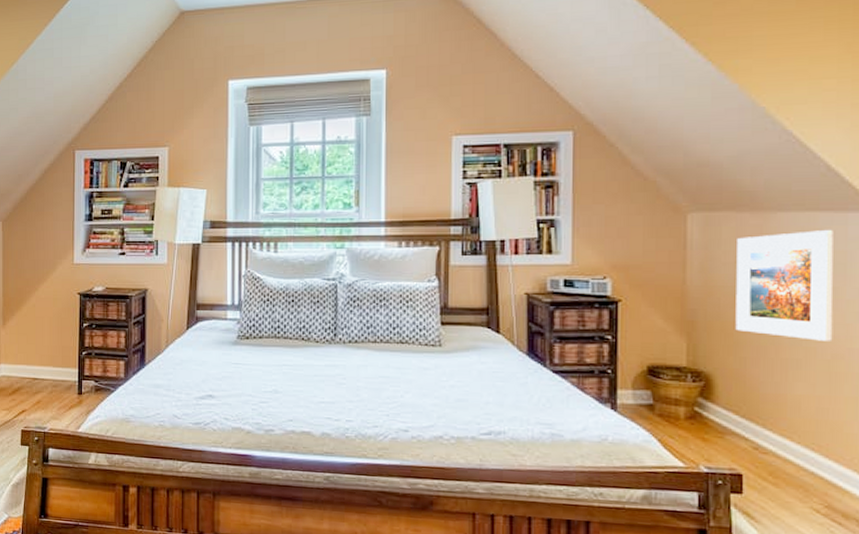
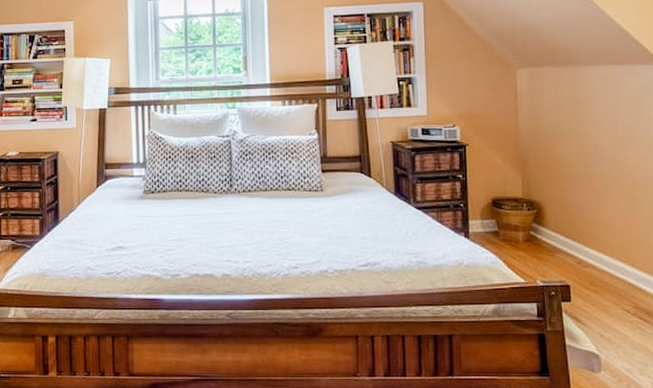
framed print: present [735,230,834,341] -> none [556,80,632,171]

